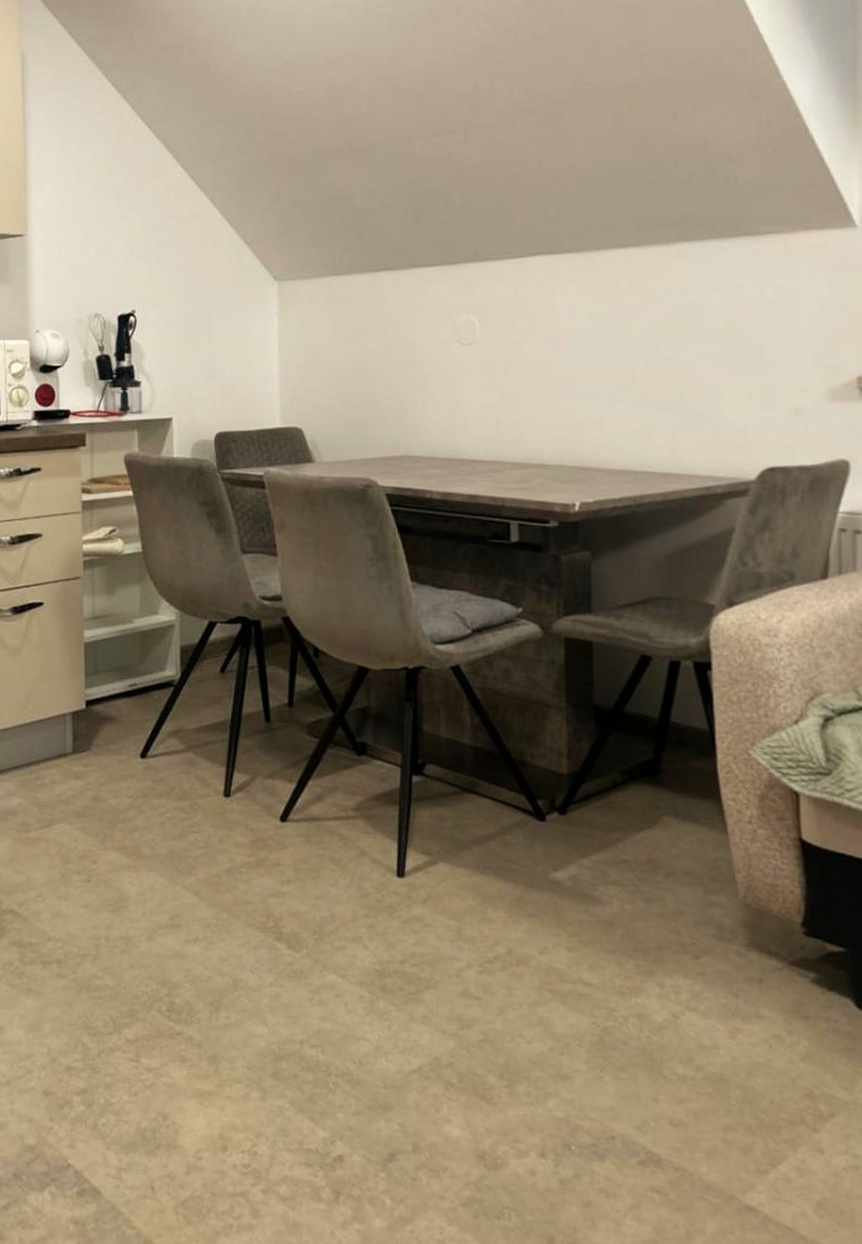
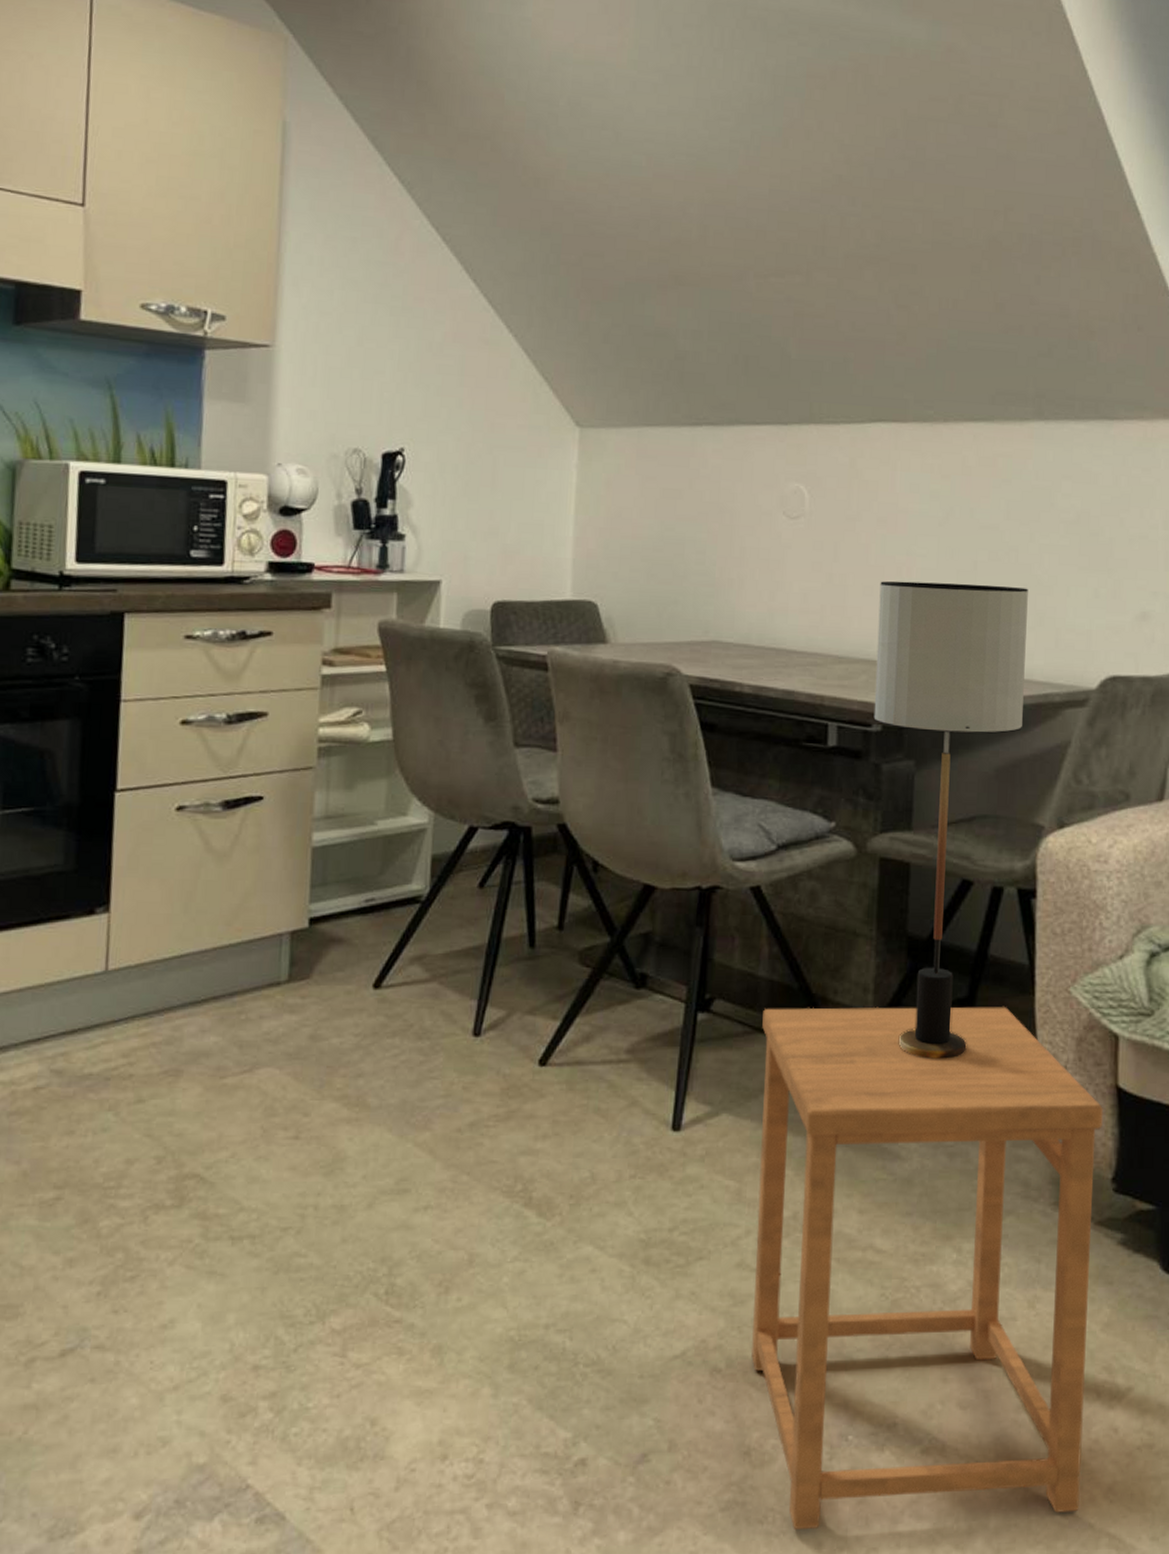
side table: none [469,768,791,1227] -> present [751,1006,1103,1531]
table lamp: none [548,392,688,815] -> present [873,581,1028,1059]

